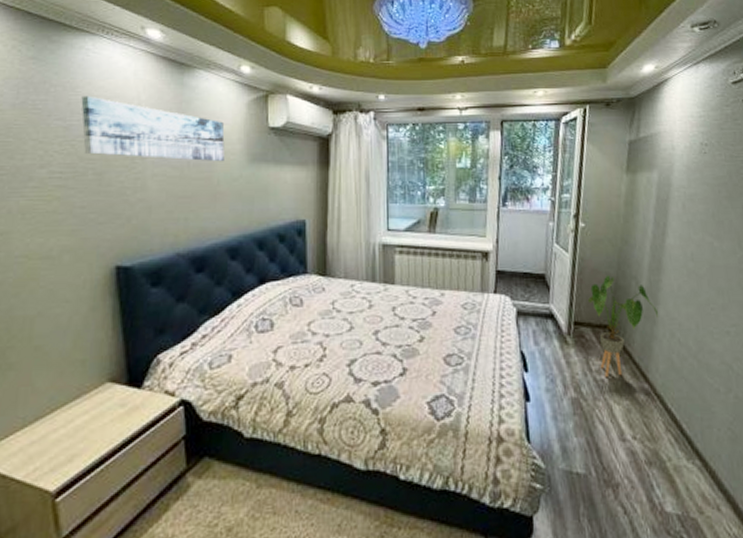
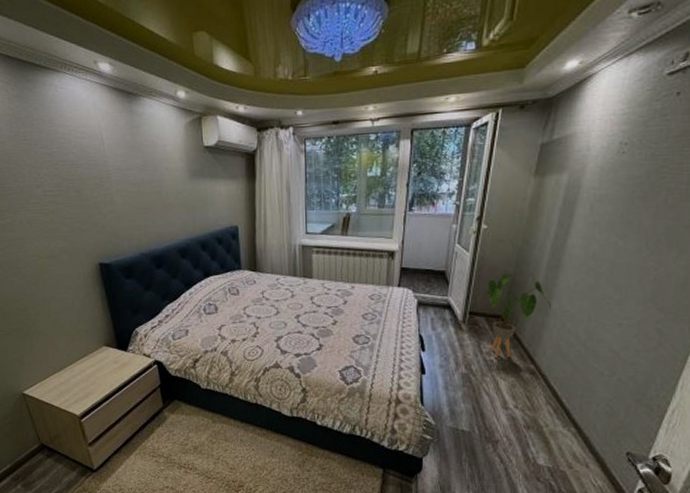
wall art: present [81,95,225,162] -> none [57,126,170,179]

